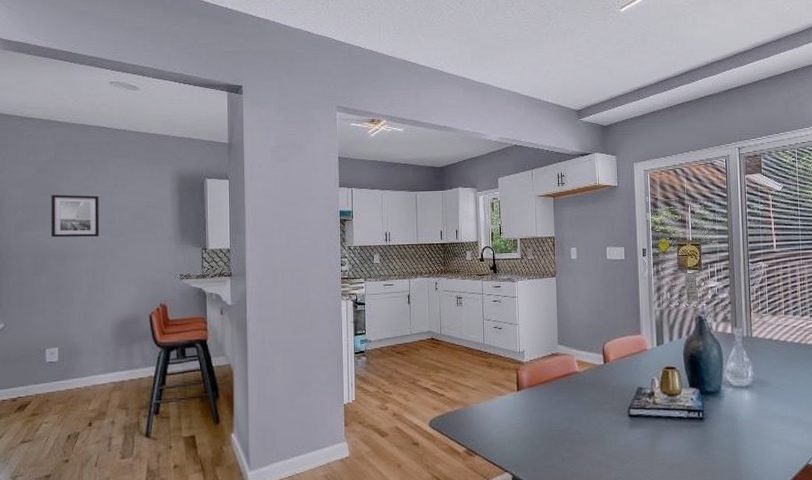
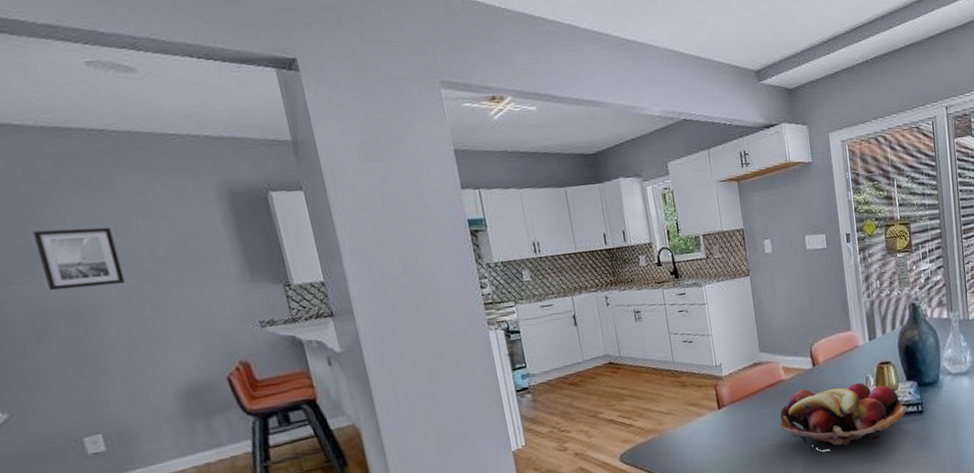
fruit basket: none [570,383,688,443] -> present [780,382,906,446]

